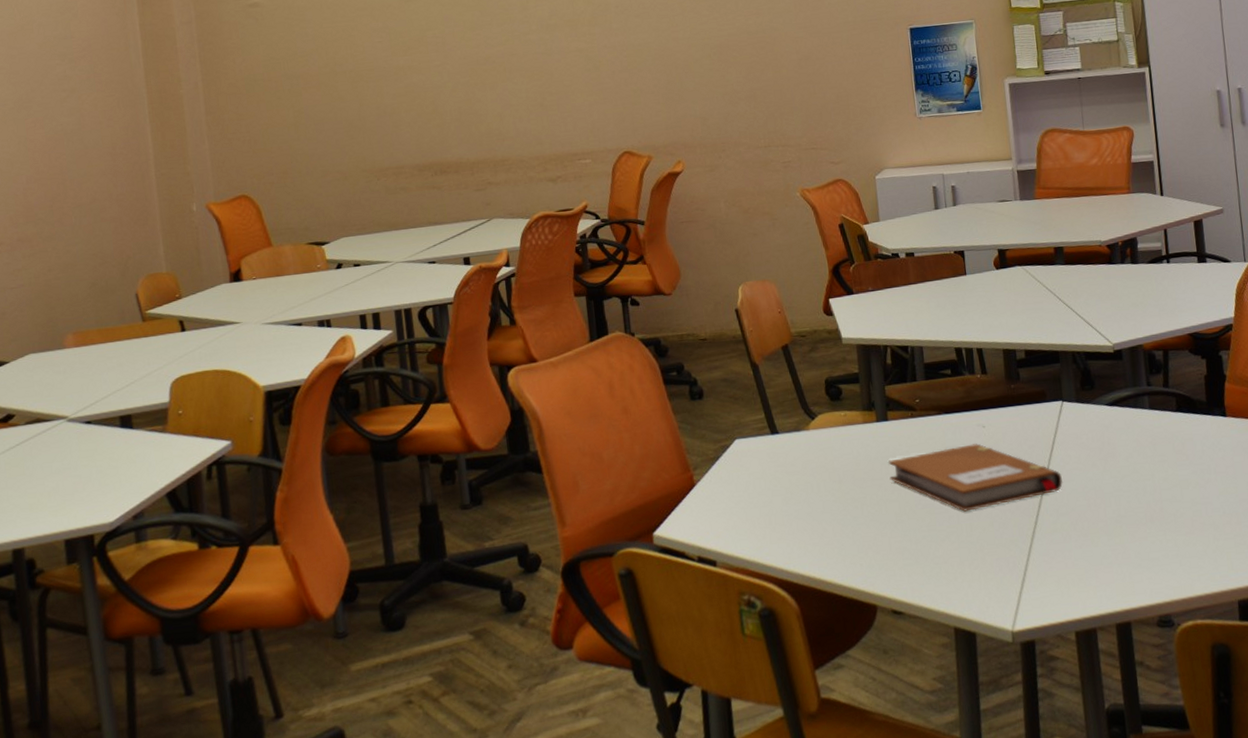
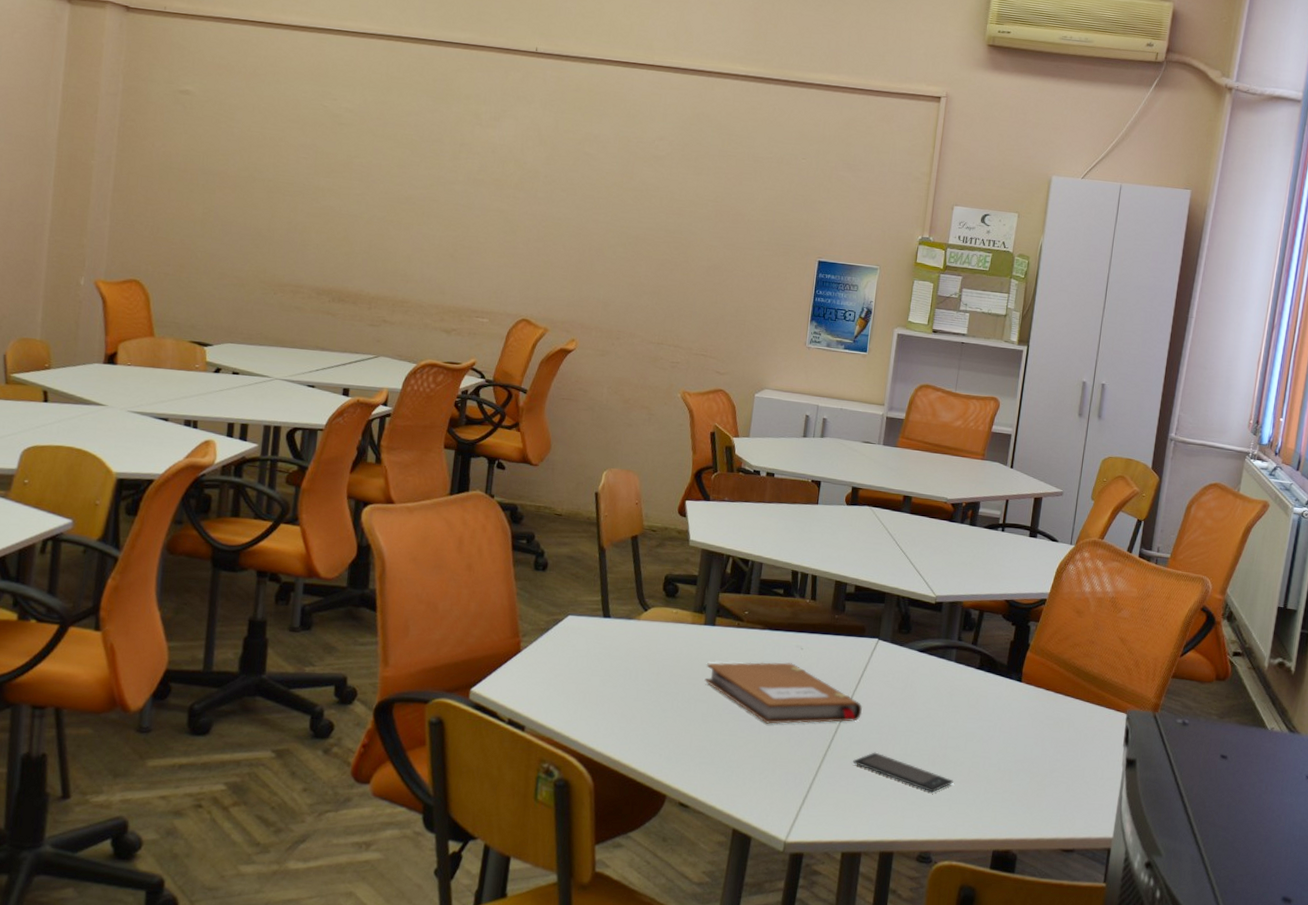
smartphone: none [1065,519,1179,552] -> present [853,752,954,793]

